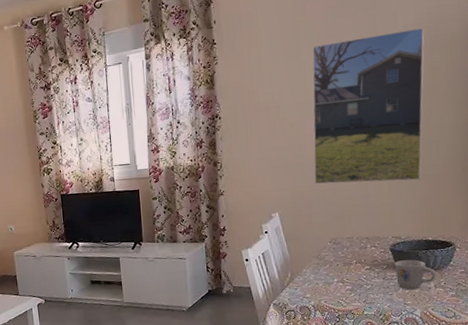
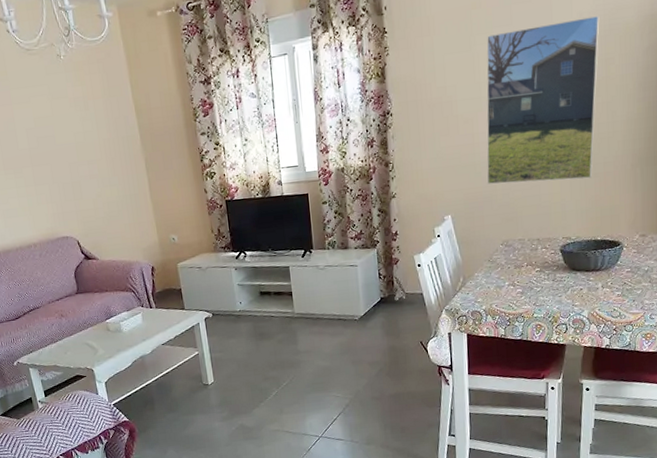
mug: present [395,259,436,290] -> none [565,260,604,291]

